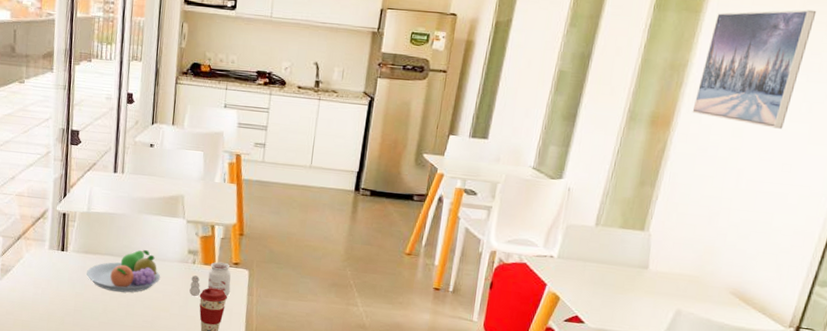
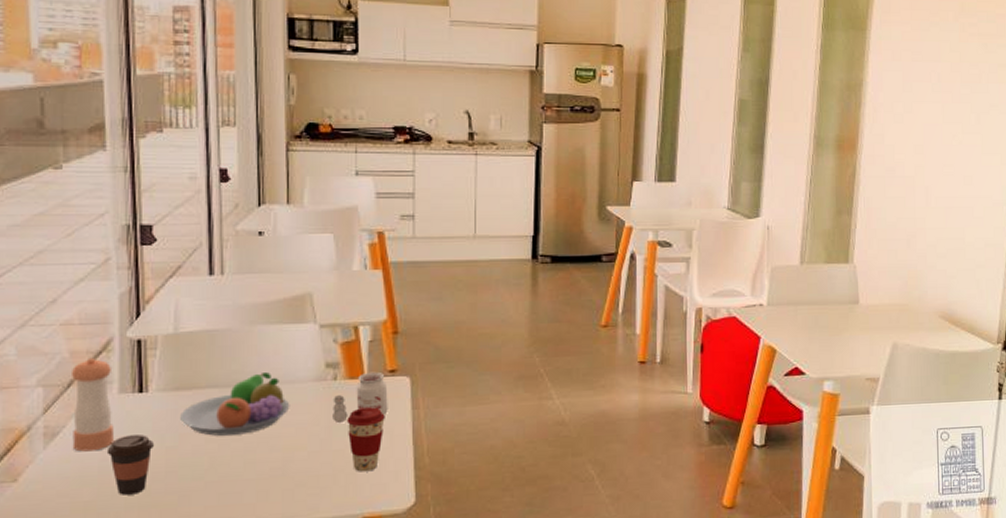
pepper shaker: none [18,221,45,287] -> present [72,357,114,452]
coffee cup: none [38,279,69,322] -> present [106,435,155,495]
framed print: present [692,9,817,129] -> none [874,22,968,142]

